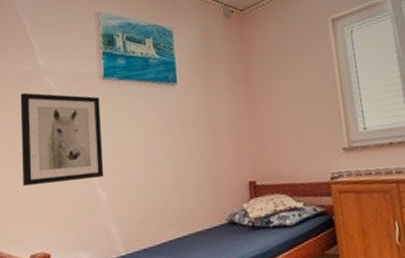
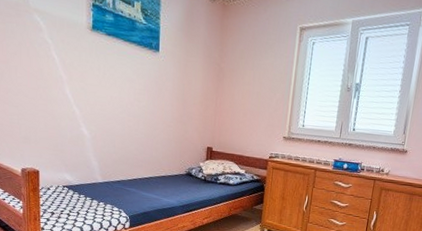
wall art: present [20,92,104,187] -> none [9,24,88,119]

